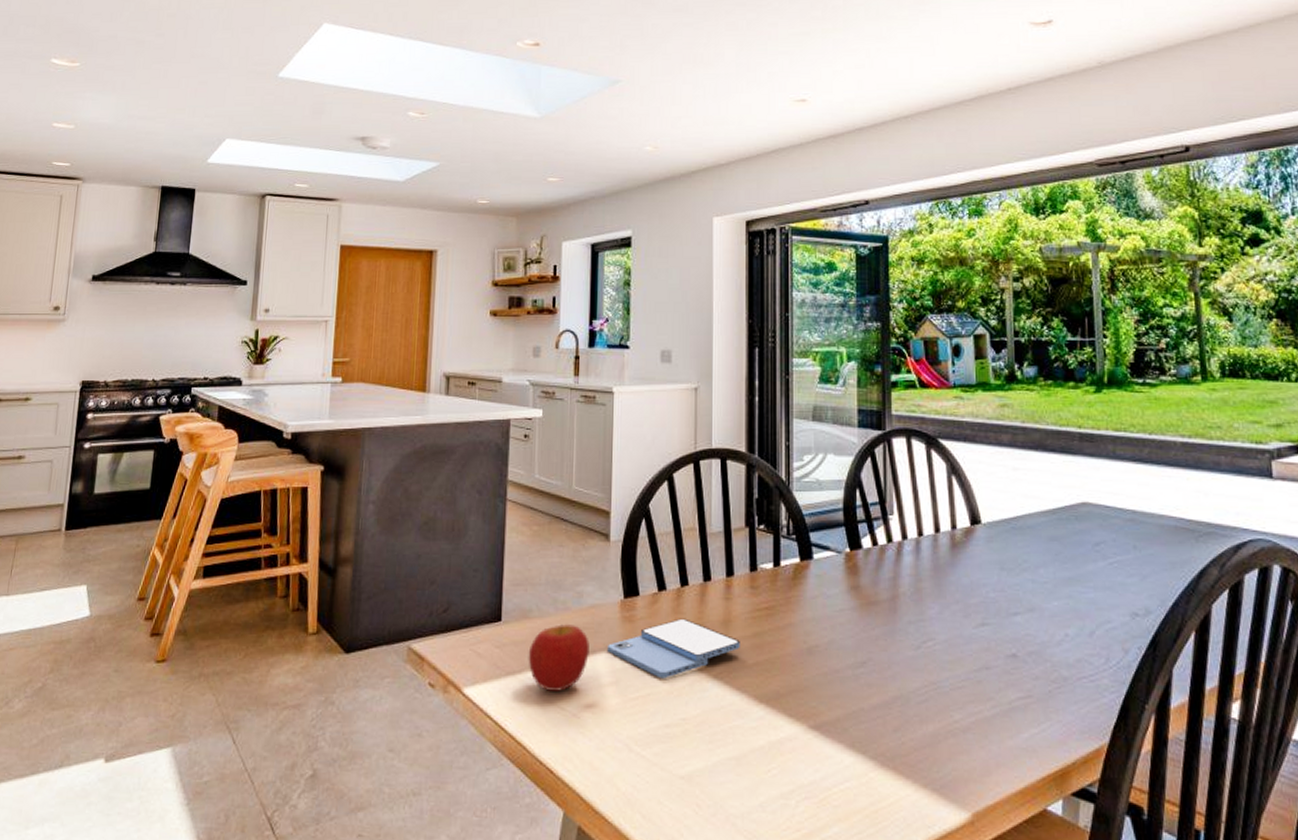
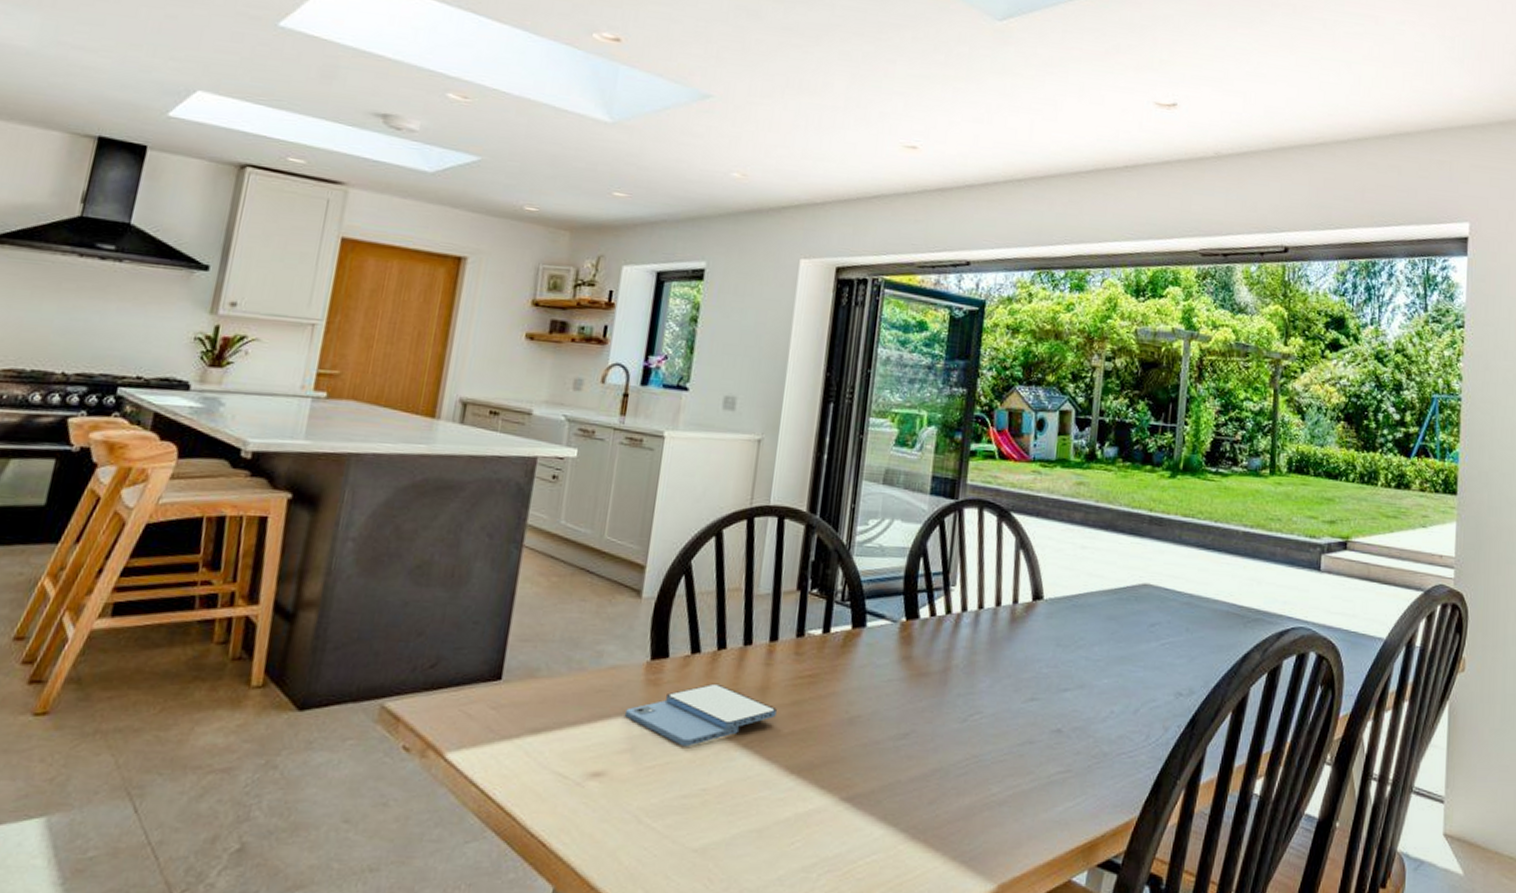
apple: present [528,624,589,691] -> none [529,685,605,758]

